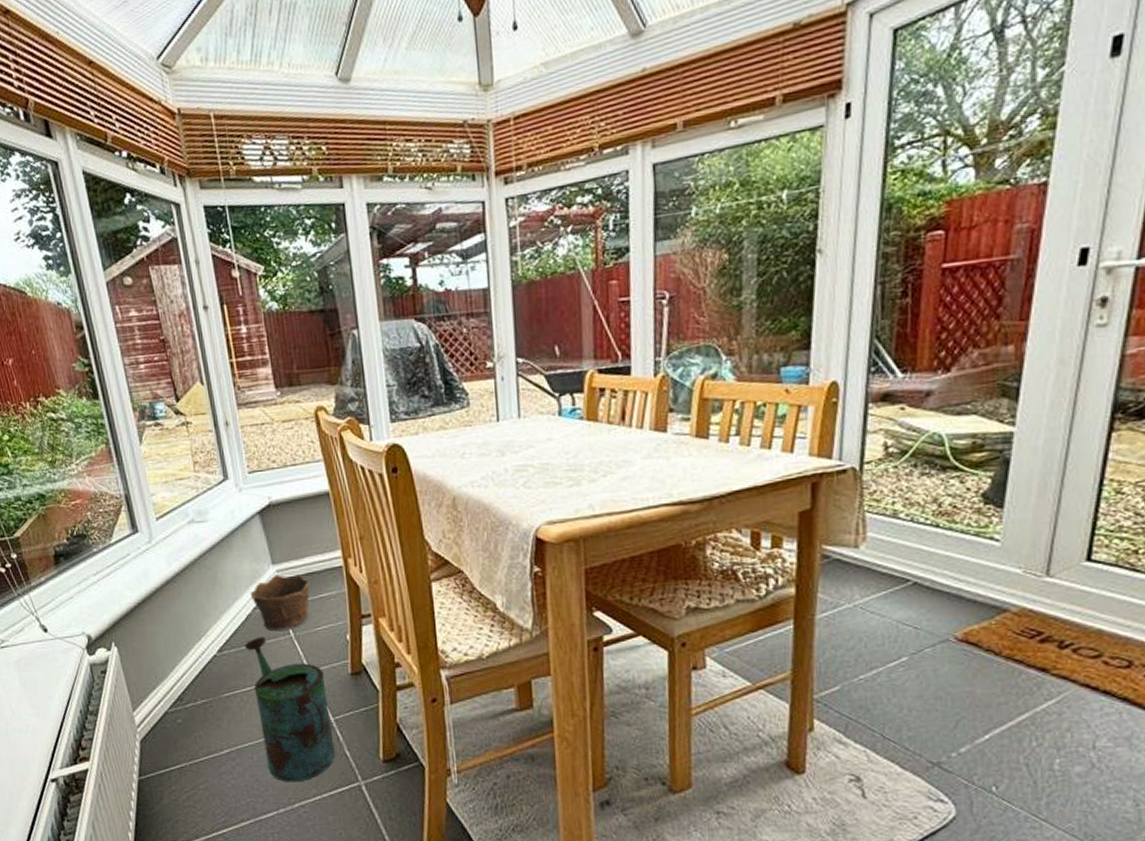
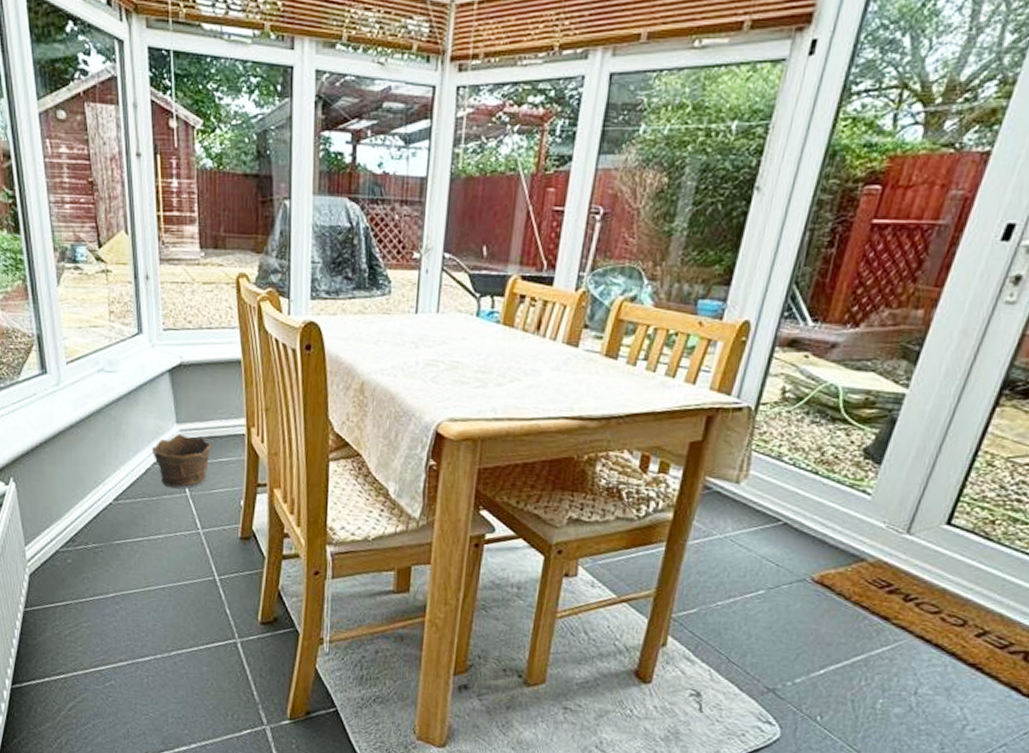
watering can: present [244,636,336,782] -> none [140,491,216,632]

